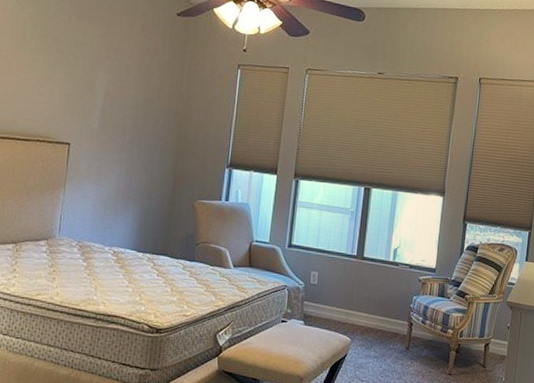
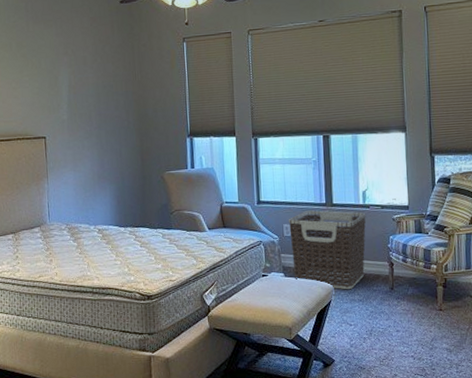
clothes hamper: none [314,261,394,344] -> present [289,210,366,289]

